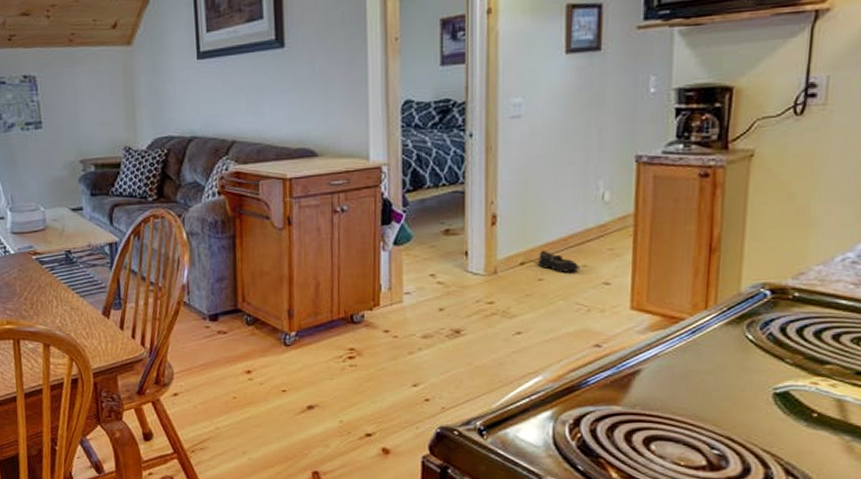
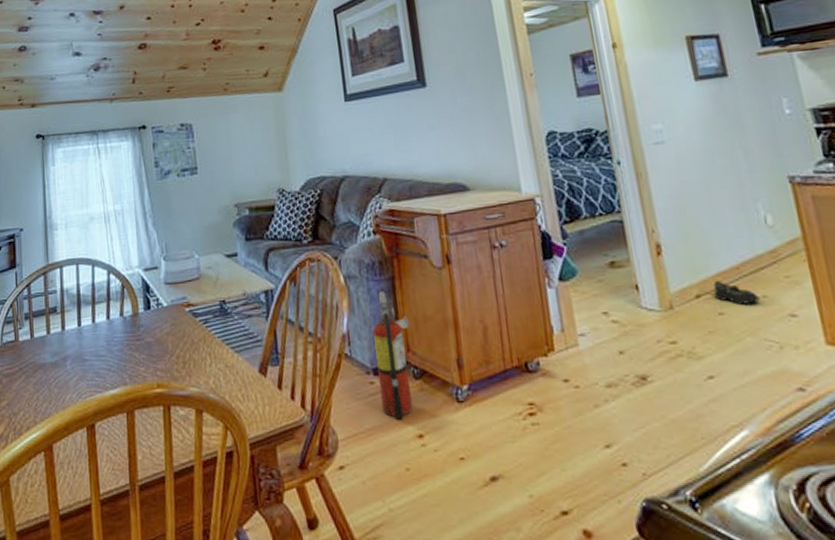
fire extinguisher: none [212,248,247,358] -> present [373,291,414,420]

